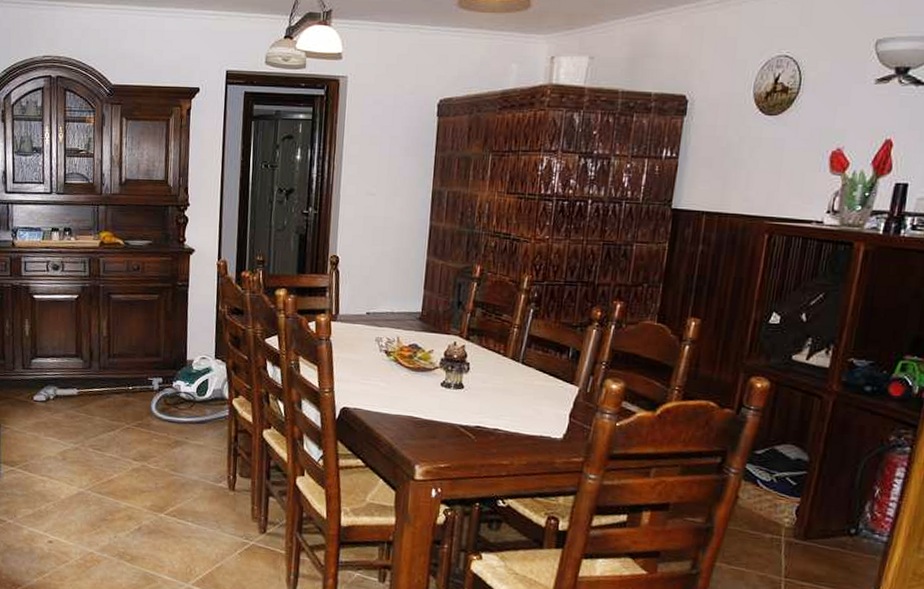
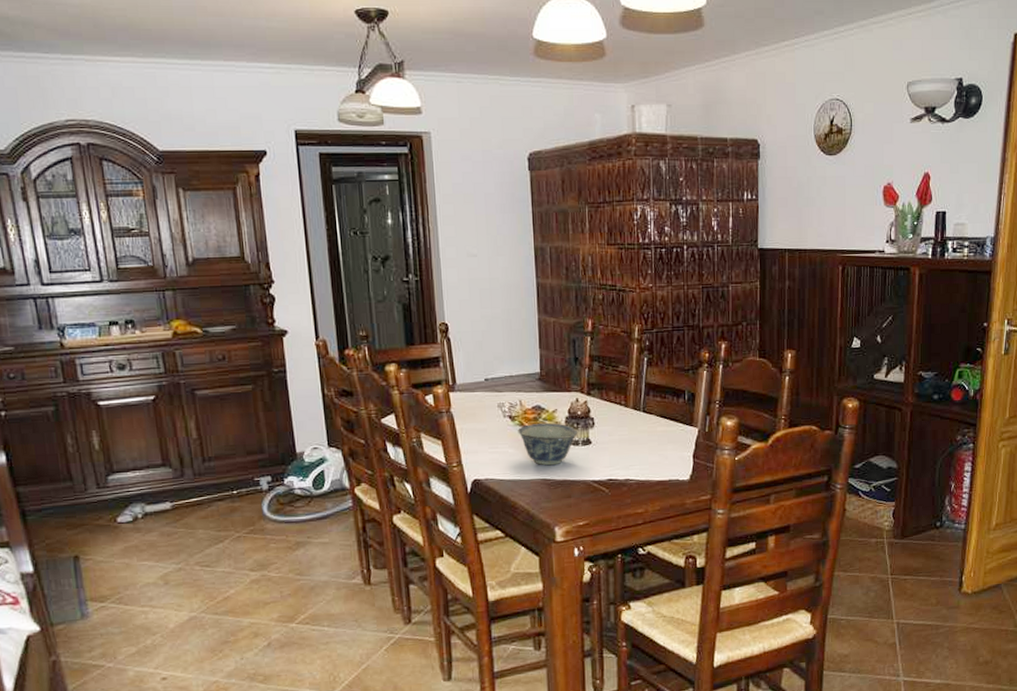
bowl: none [391,361,452,405] -> present [518,423,578,466]

